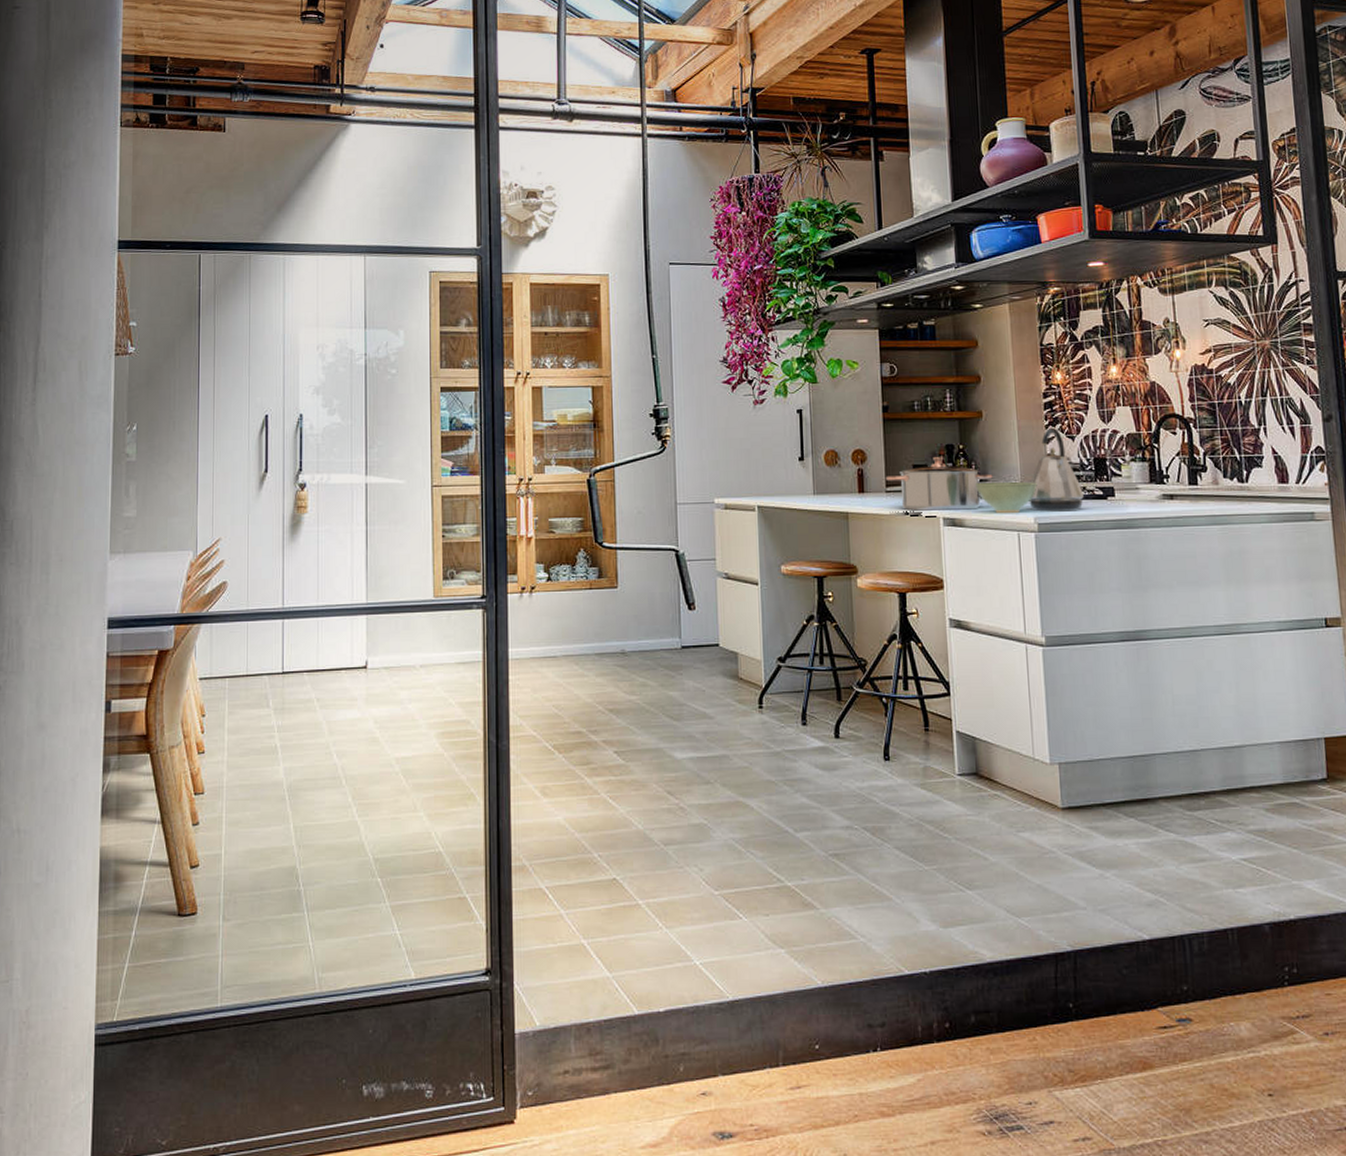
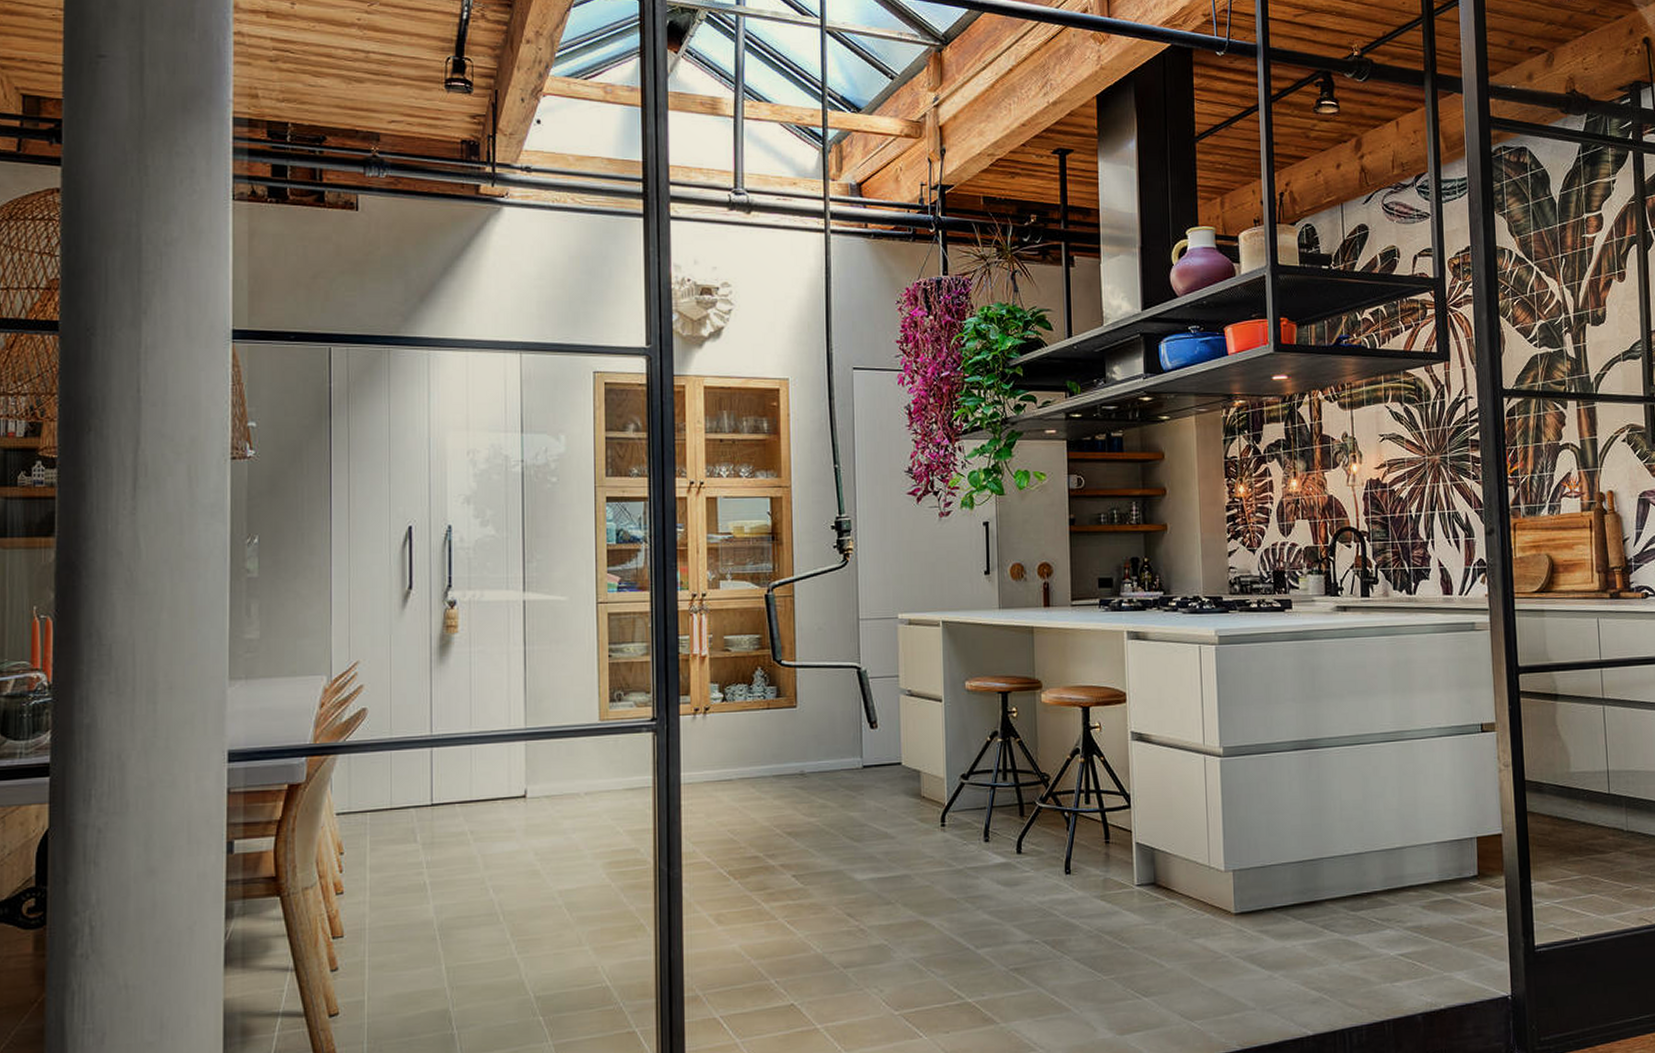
cooking pot: present [885,456,993,511] -> none [1070,569,1176,625]
bowl: present [975,481,1037,514] -> none [1159,594,1219,627]
kettle: present [1029,427,1084,512] -> none [1210,540,1263,625]

